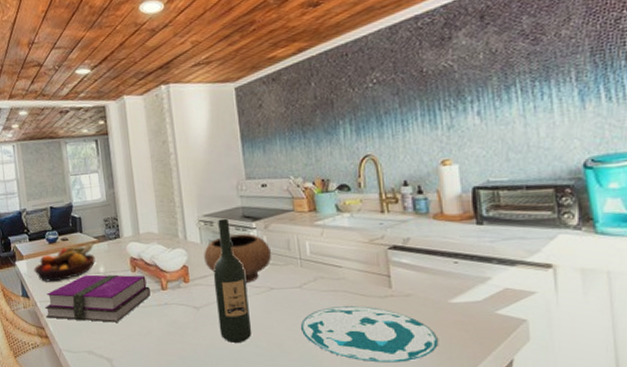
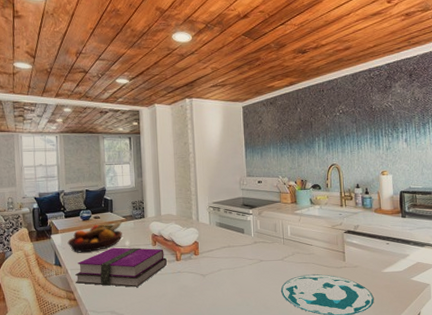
bowl: present [204,233,271,283] -> none [211,218,262,256]
wine bottle: present [213,218,252,344] -> none [218,206,245,303]

